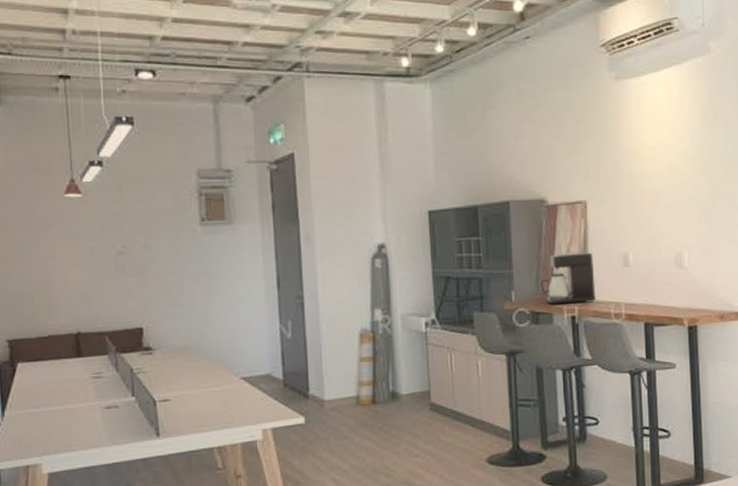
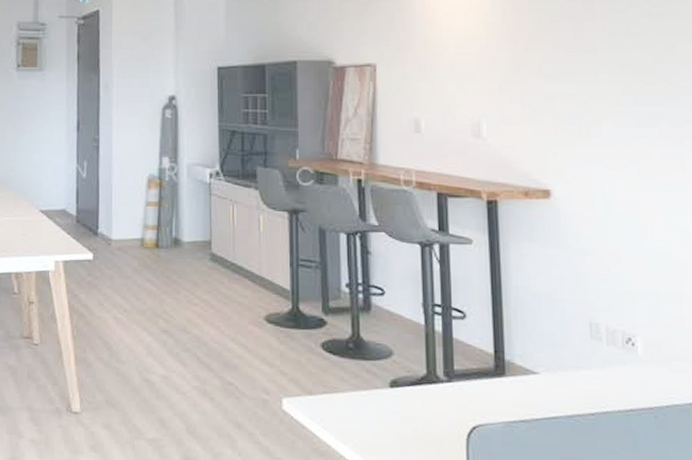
coffee maker: present [540,252,596,305] -> none [326,115,384,166]

